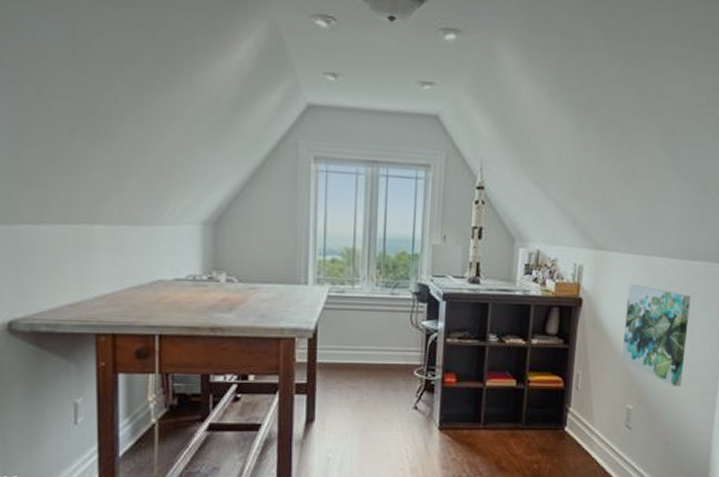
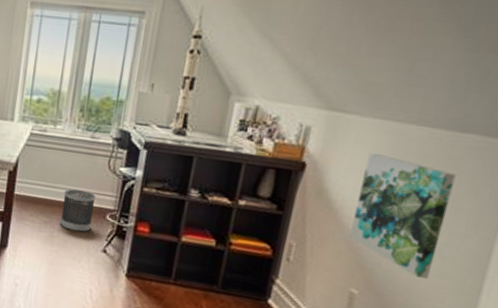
wastebasket: none [368,349,402,392] -> present [60,189,96,233]

